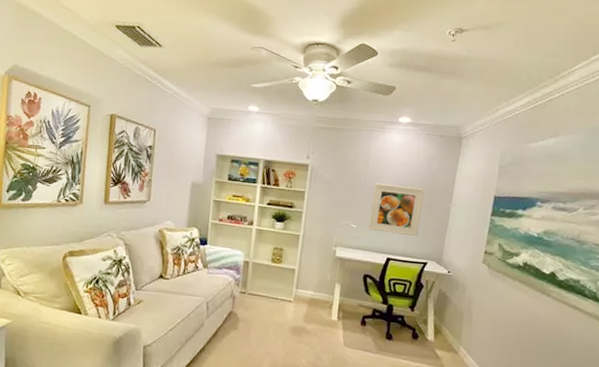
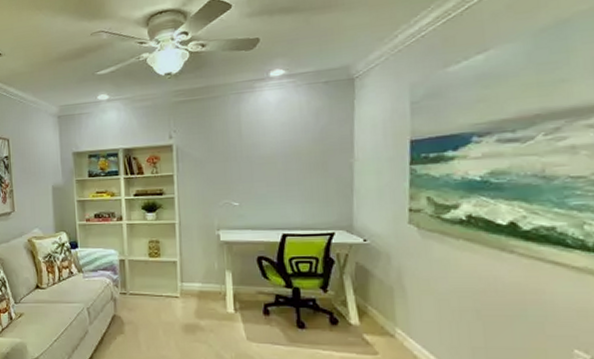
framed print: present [368,182,425,237] -> none [252,147,317,206]

